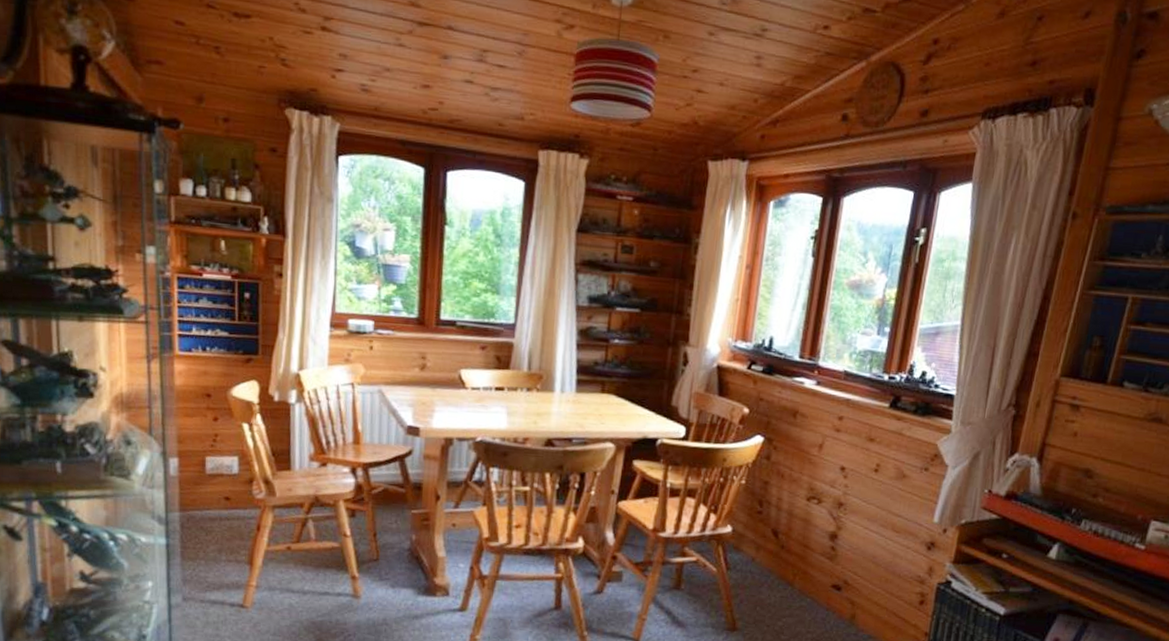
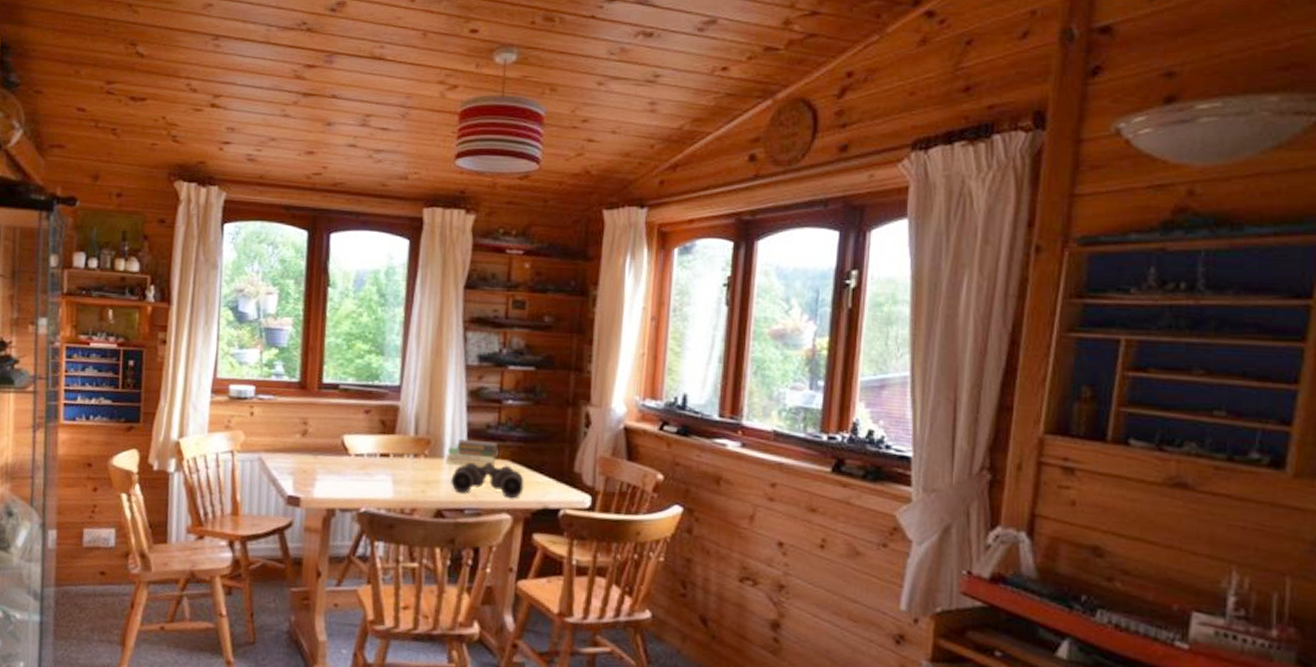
books: none [556,375,605,401] -> present [445,439,499,467]
binoculars: none [560,396,627,428] -> present [451,462,524,498]

